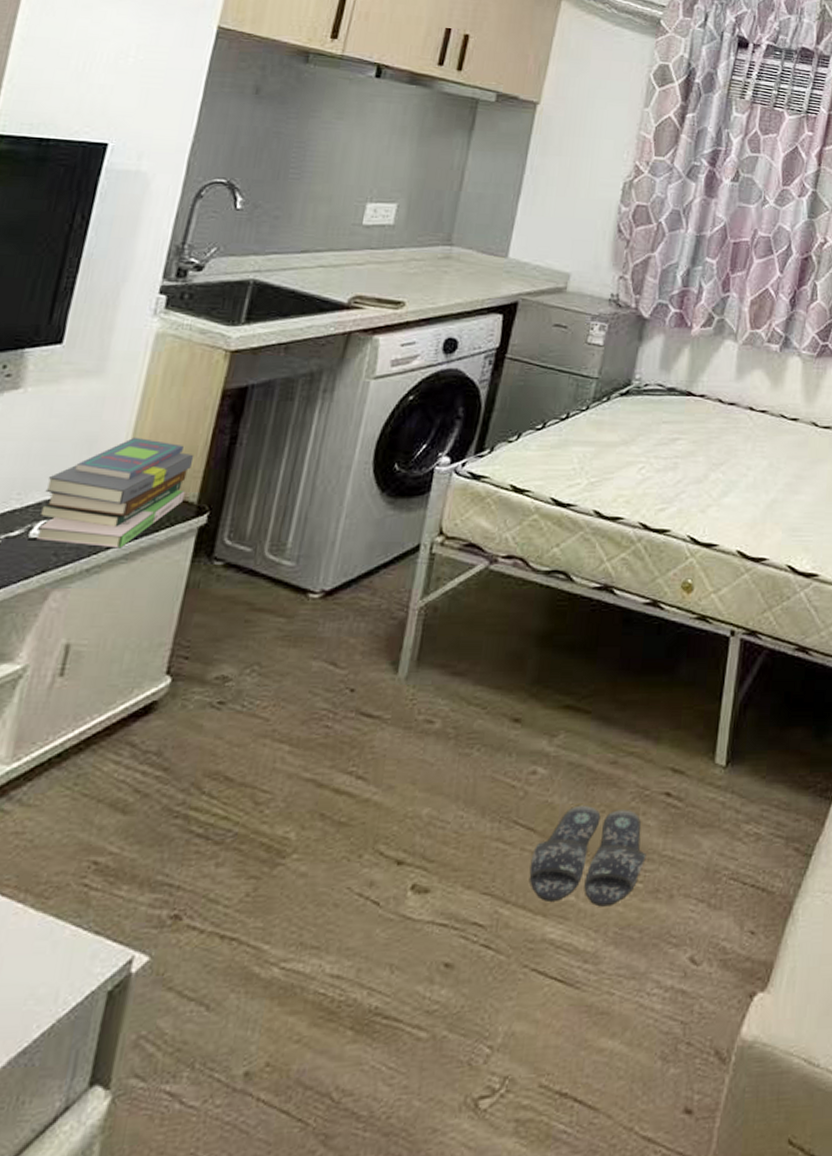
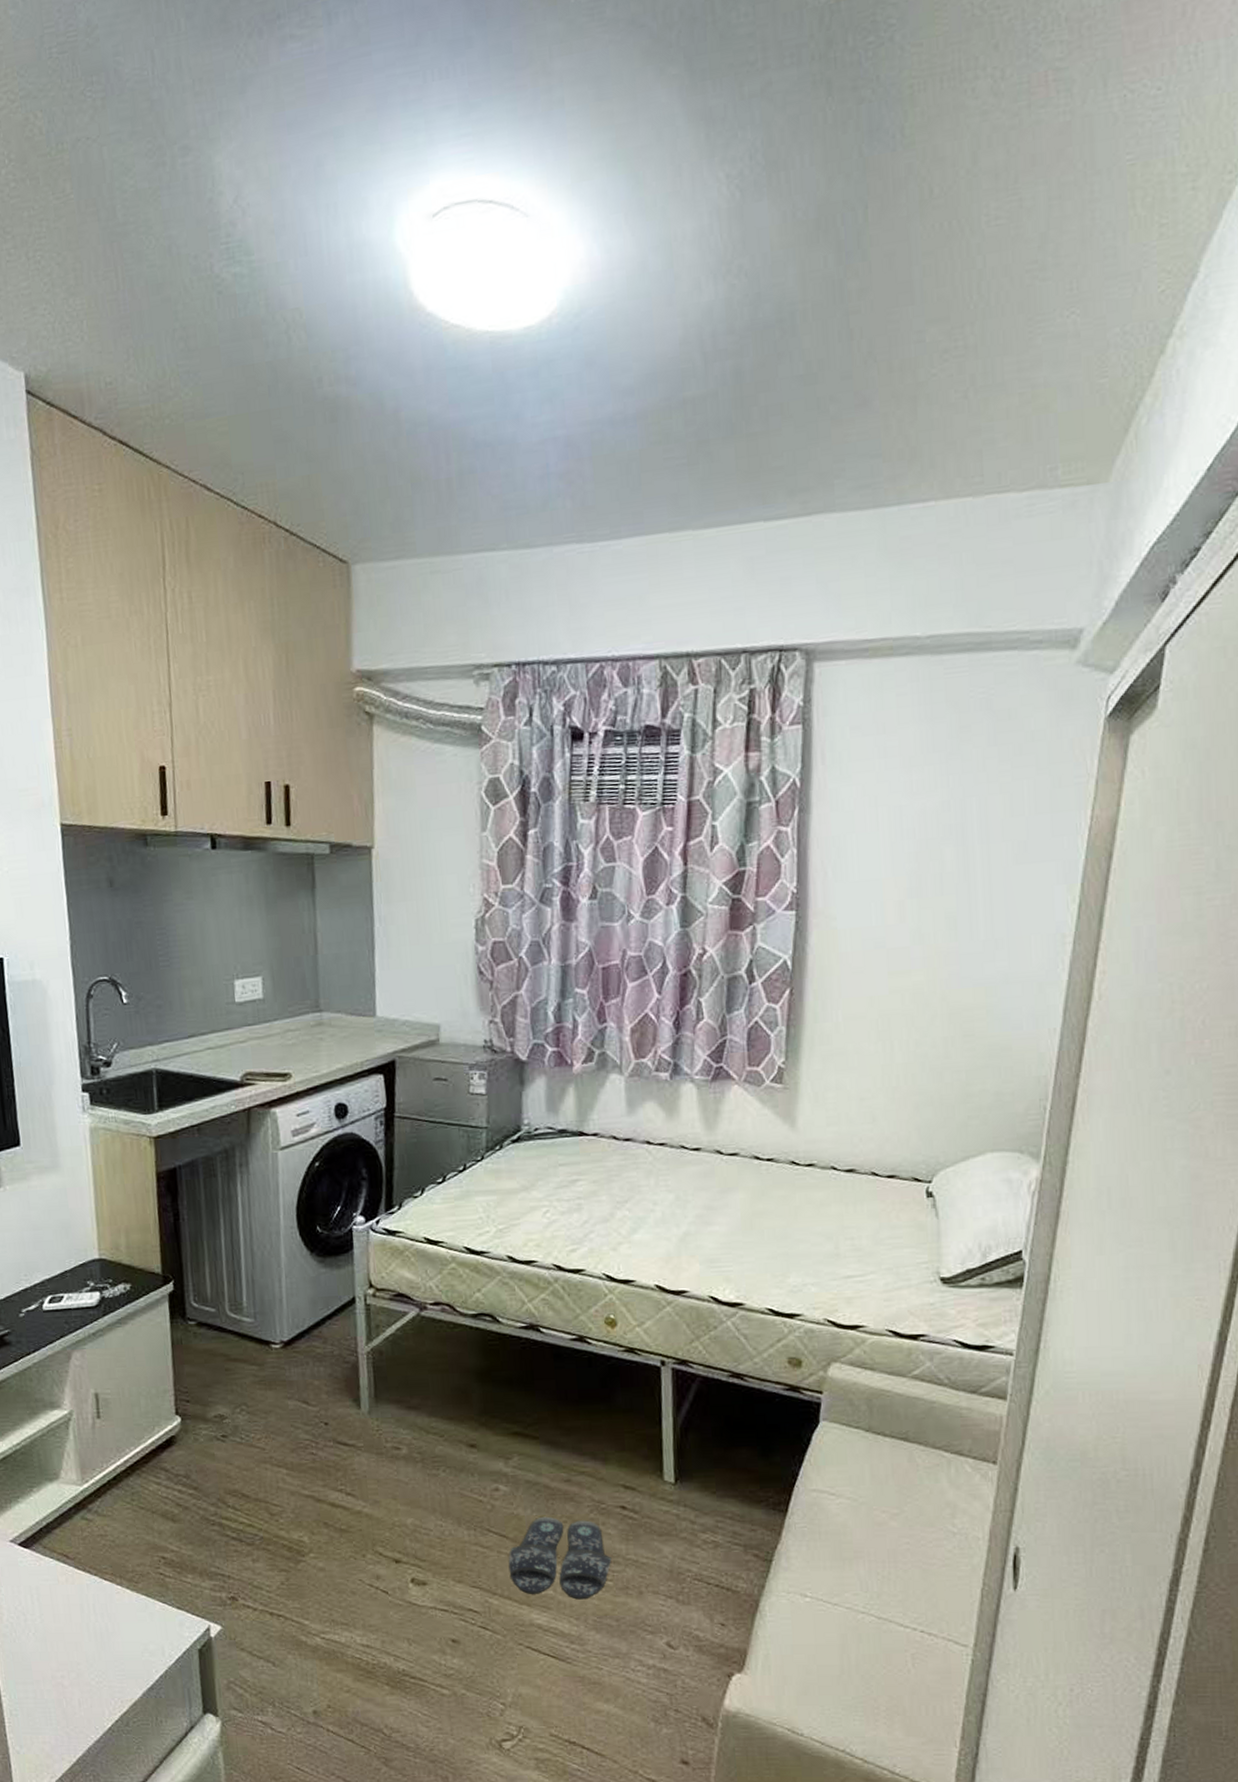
books: present [36,437,194,549] -> none [44,1220,151,1315]

